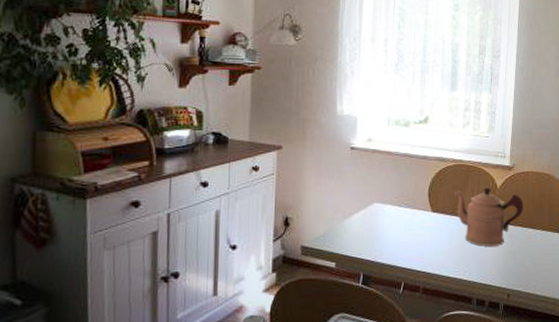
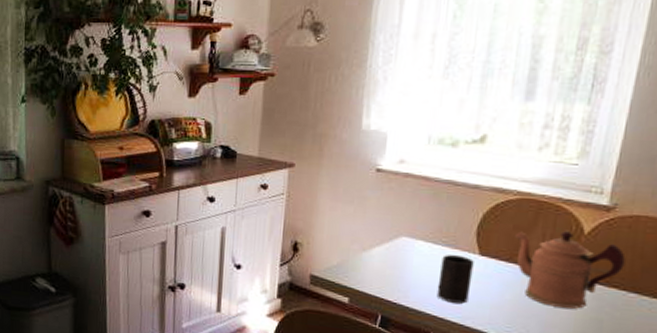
cup: none [404,214,428,254] -> present [436,255,474,304]

